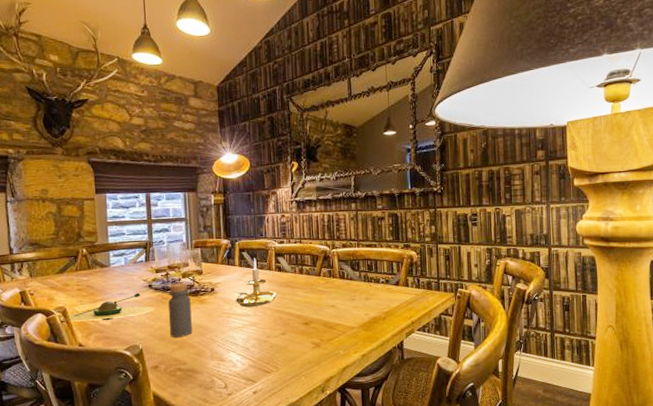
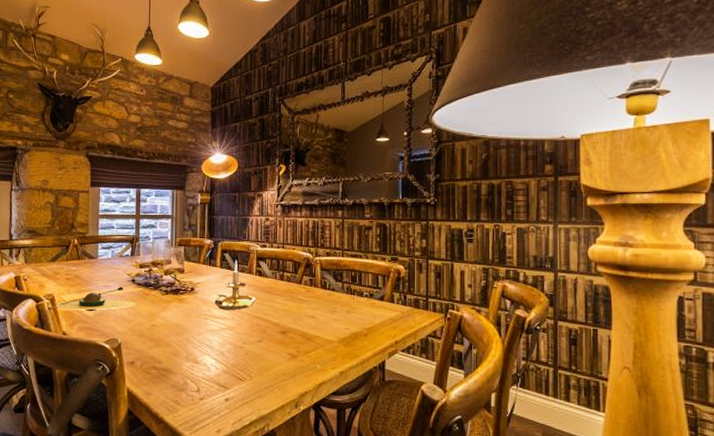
bottle: present [168,283,192,337] -> none [149,280,170,335]

